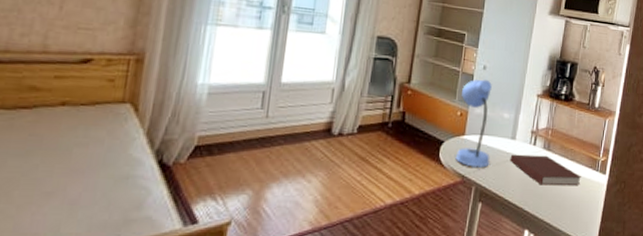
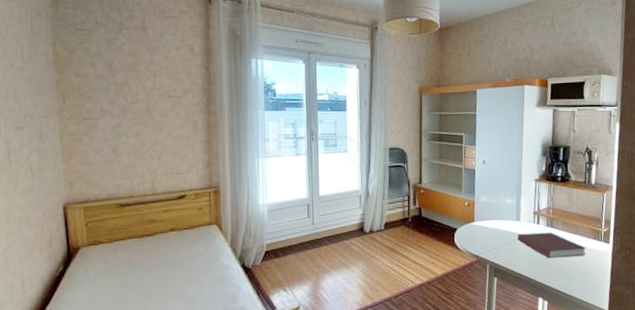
desk lamp: present [455,79,492,168] -> none [467,172,499,248]

